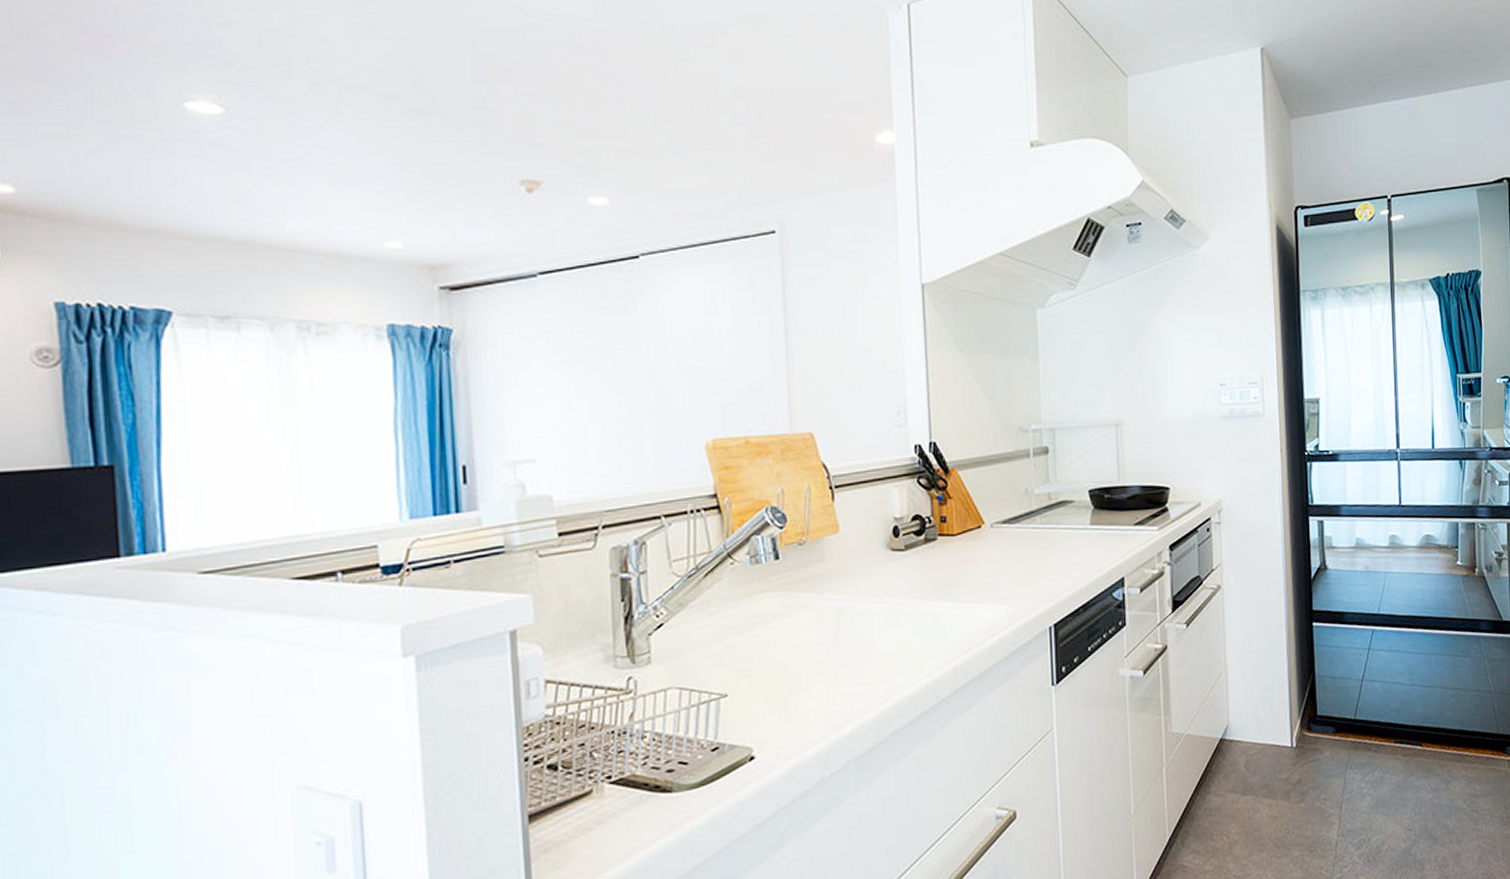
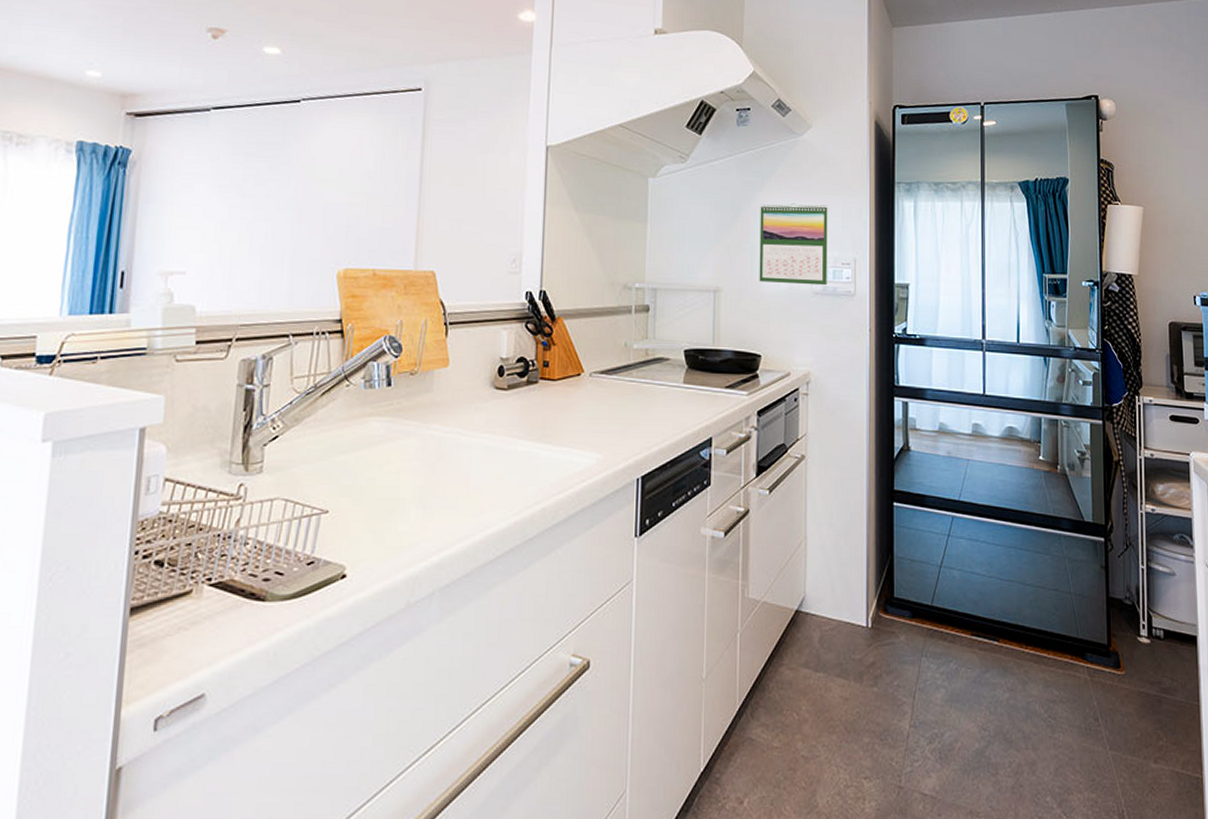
calendar: none [1159,322,1234,411] -> present [759,203,828,286]

